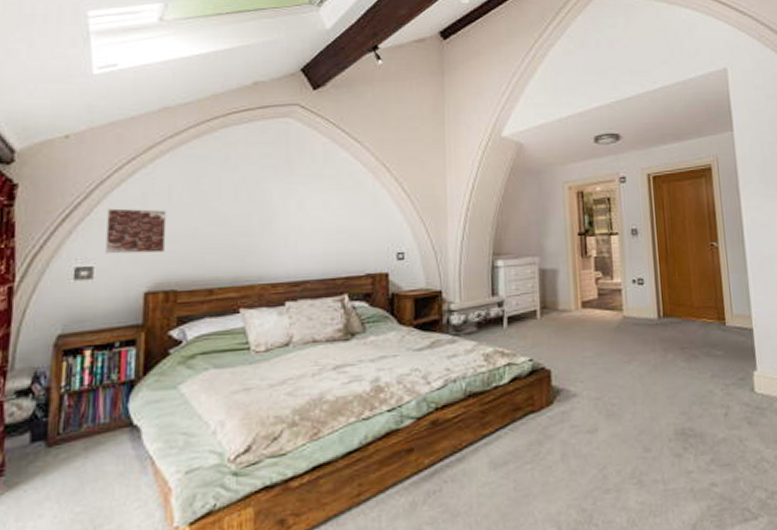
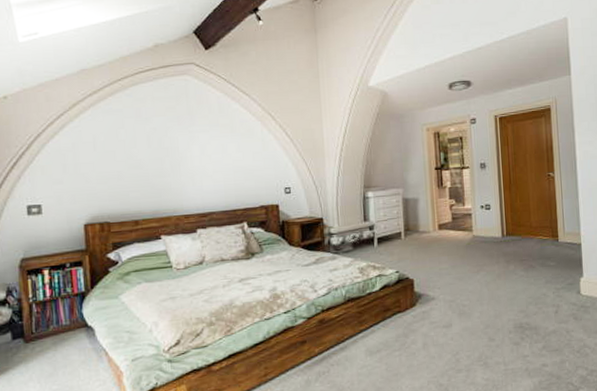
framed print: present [105,208,167,254] -> none [46,156,97,195]

